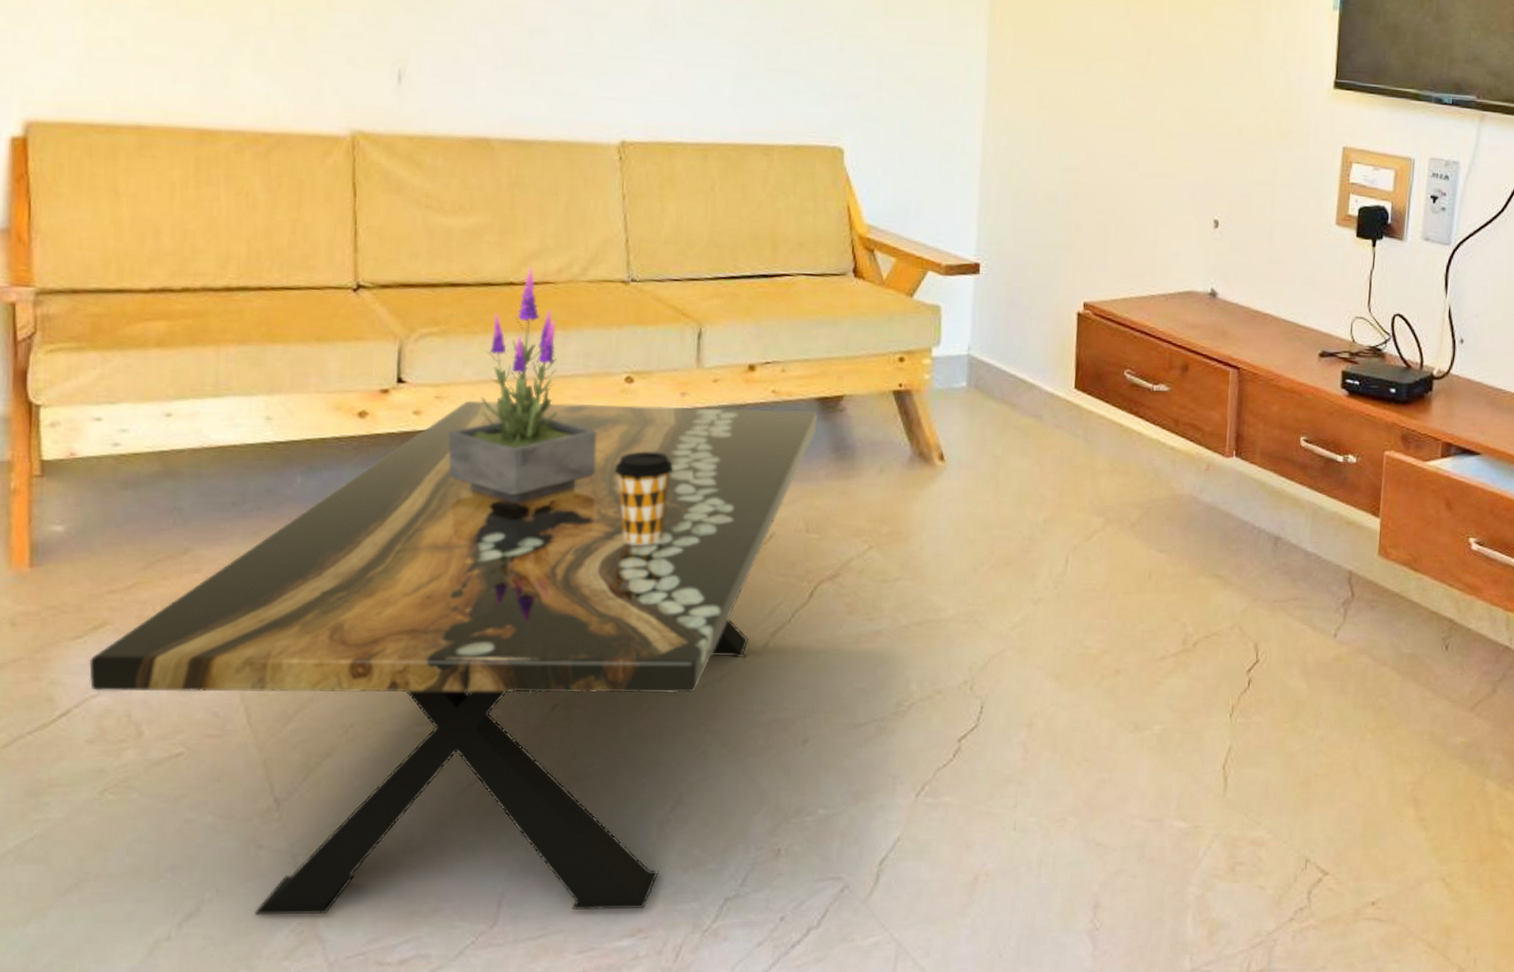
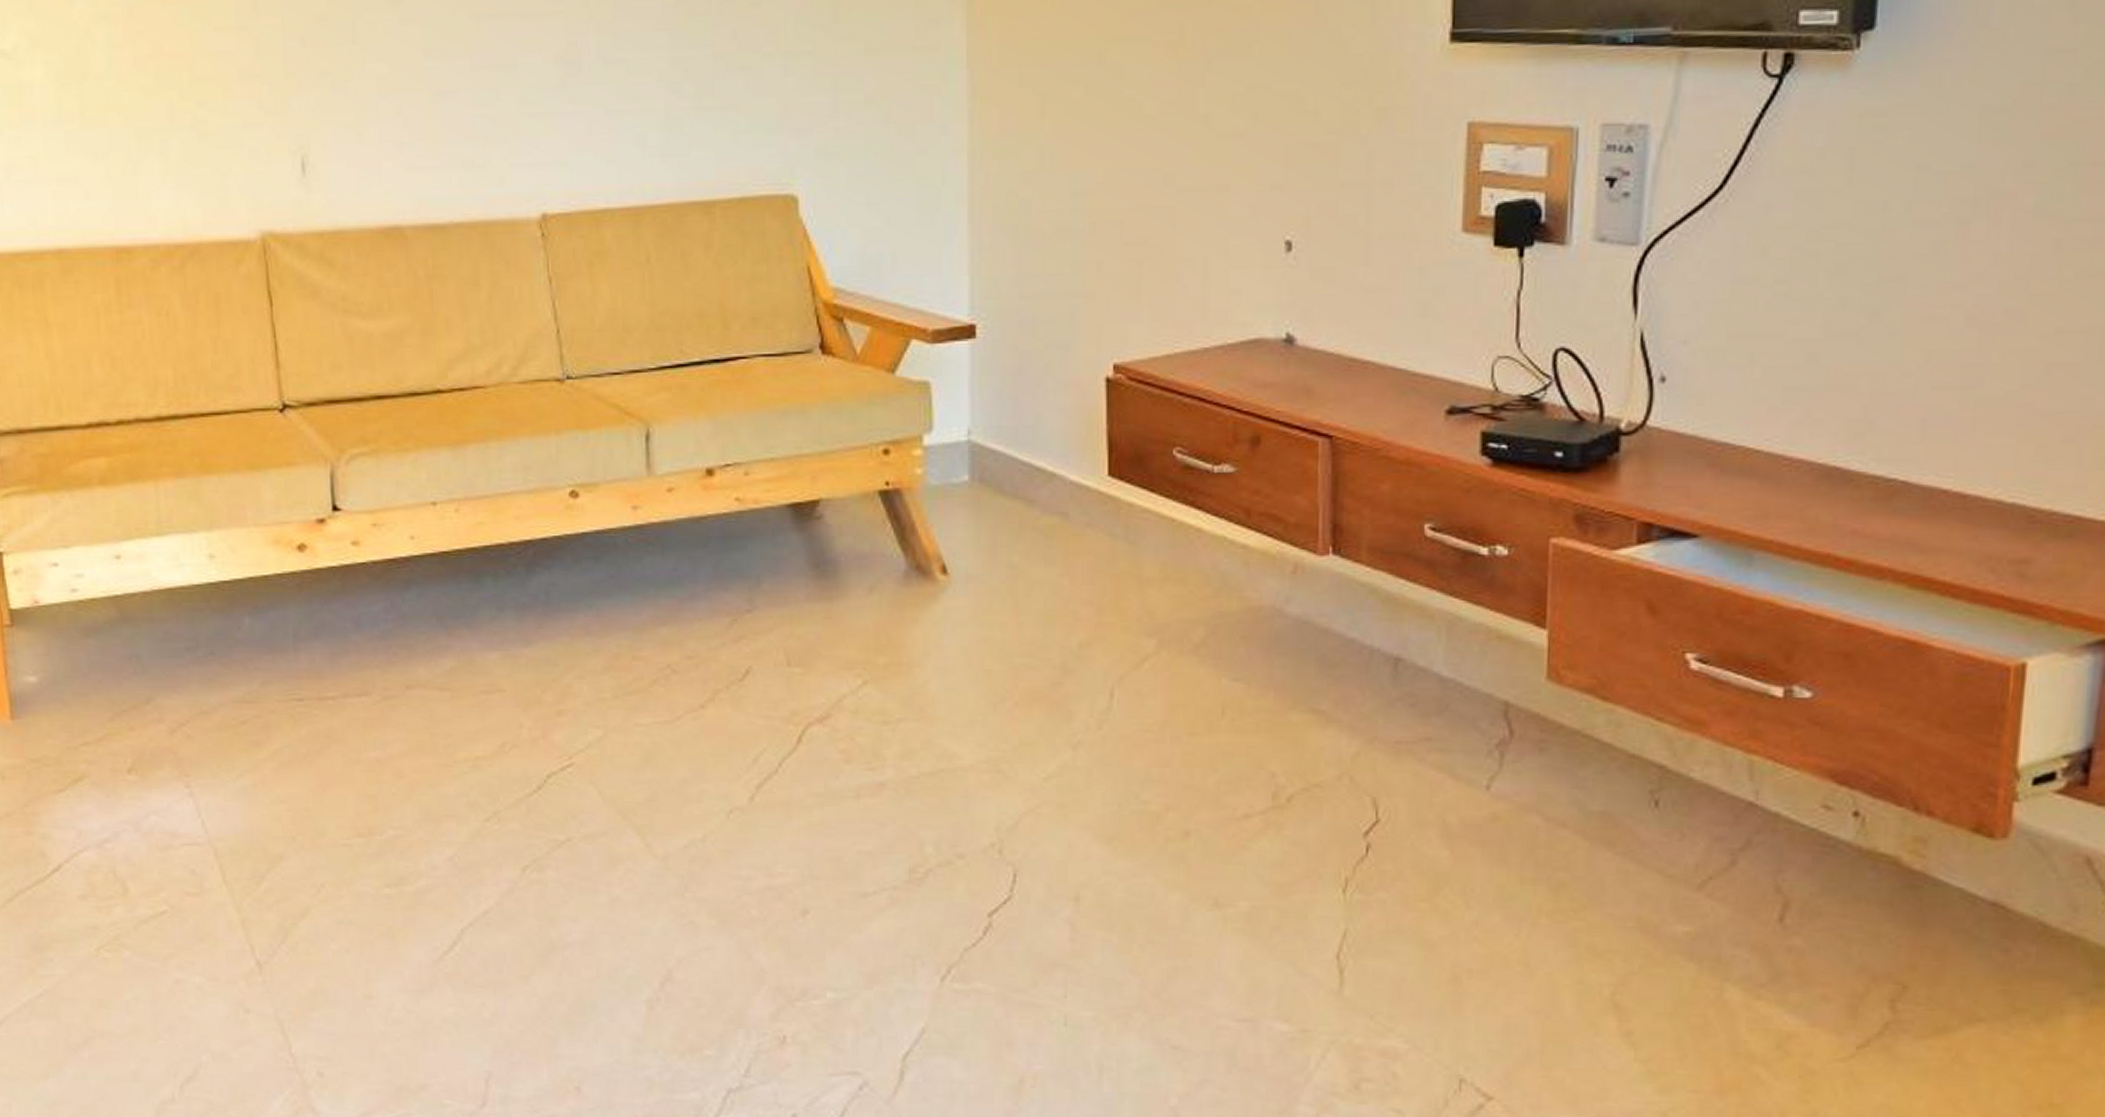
coffee table: present [89,400,818,915] -> none [73,519,791,1096]
potted plant: present [448,267,596,503] -> none [390,371,546,641]
coffee cup: present [614,451,674,546] -> none [566,577,632,685]

